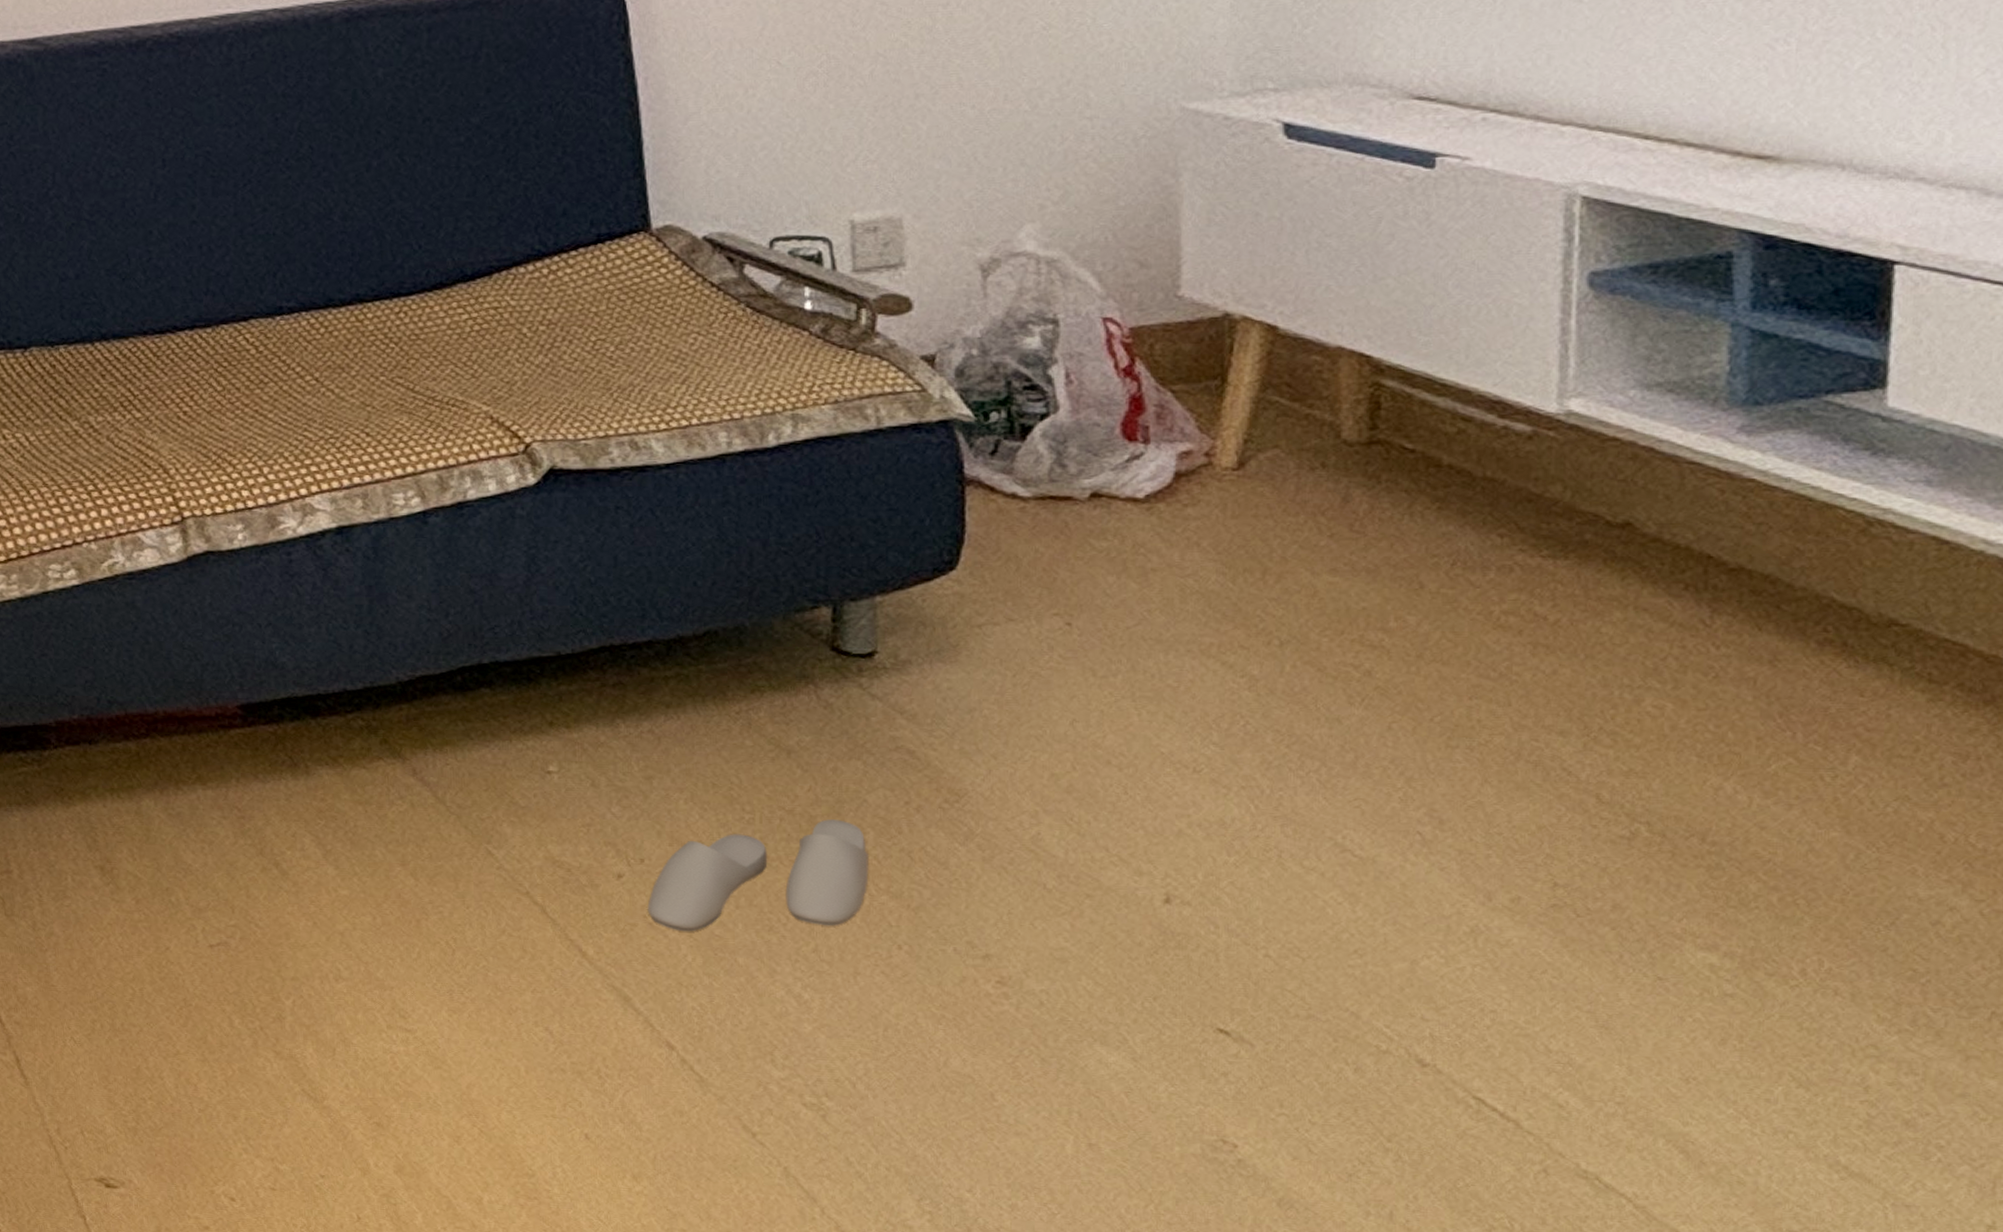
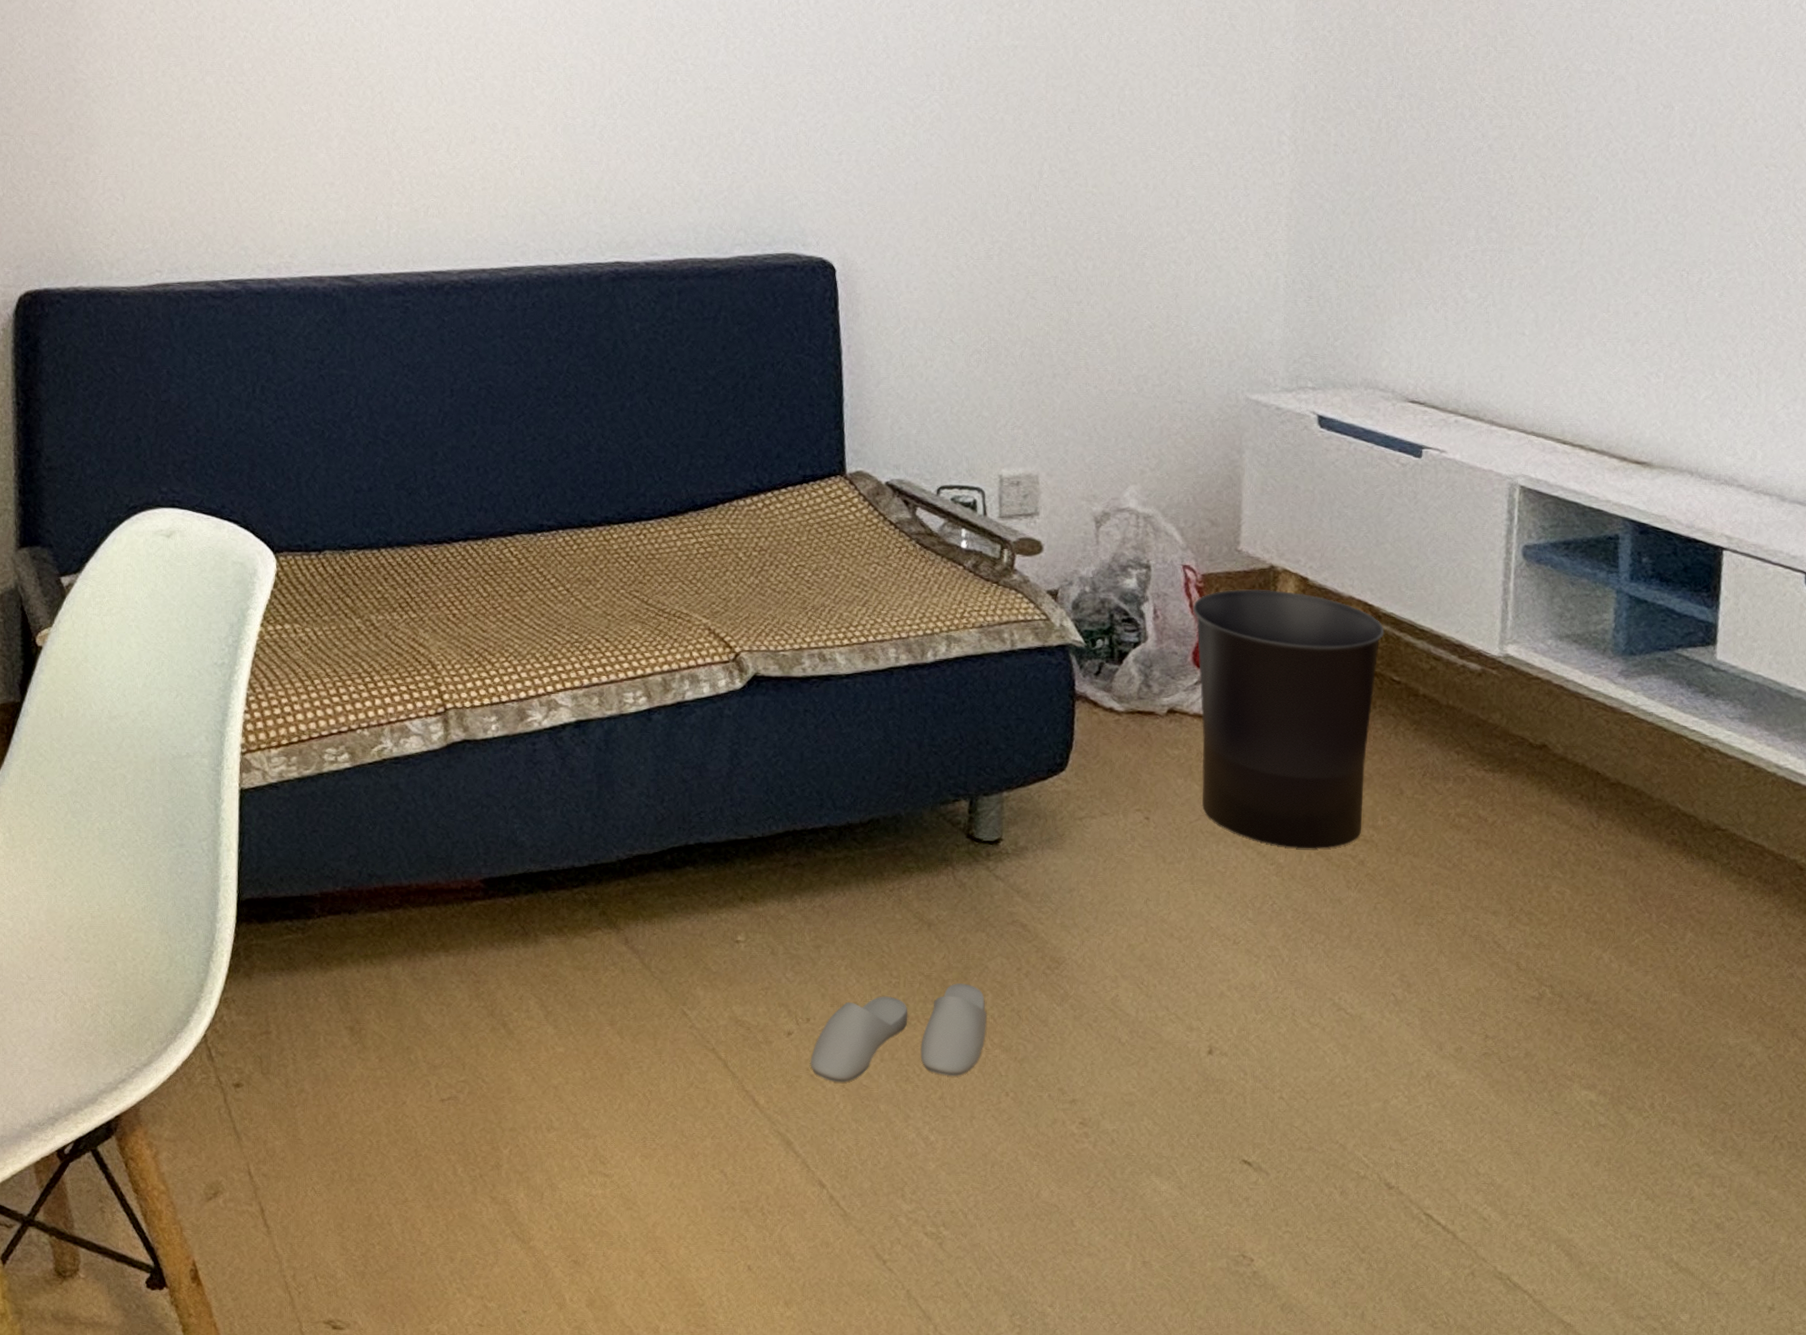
waste bin: none [1119,342,1390,658] -> present [1193,588,1385,849]

